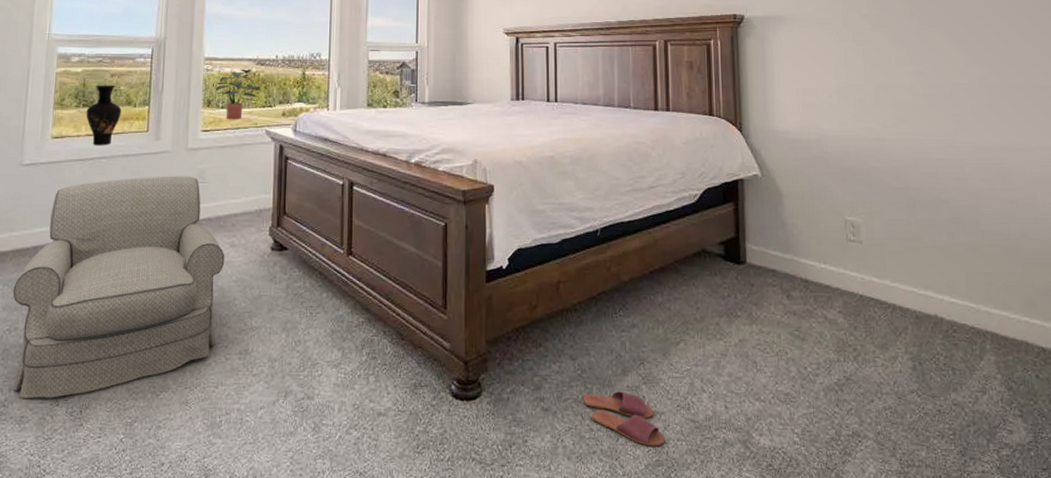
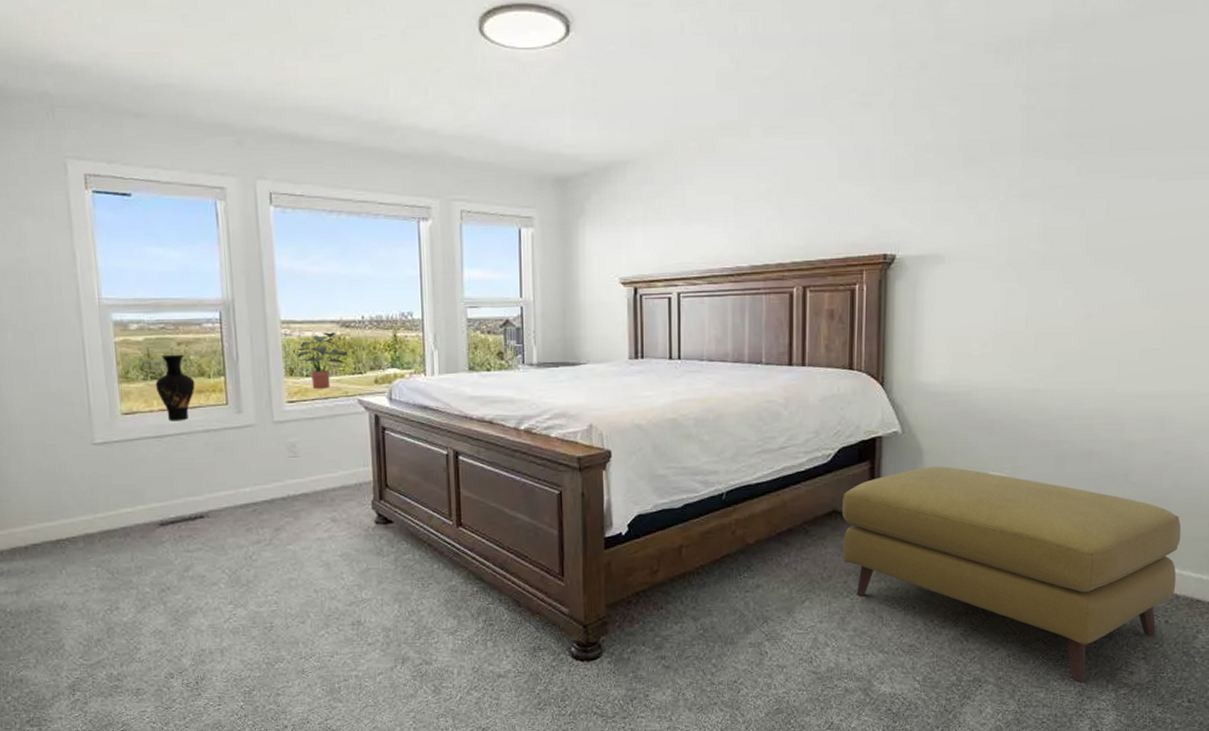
armchair: present [12,176,225,398] -> none [107,450,328,672]
slippers: present [583,391,665,446] -> none [704,648,786,696]
ottoman: none [710,209,1041,441] -> present [841,466,1182,682]

